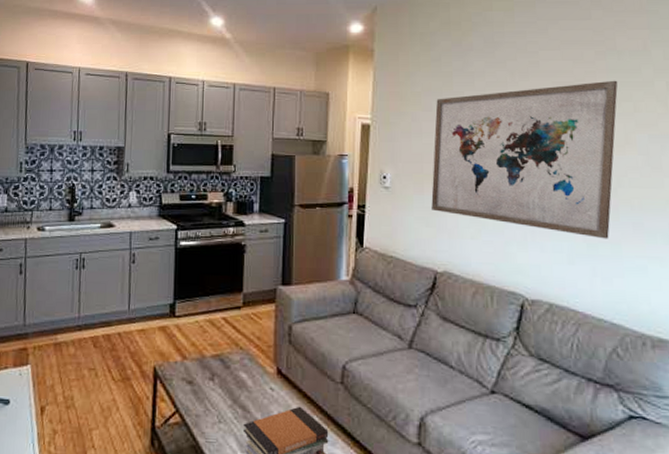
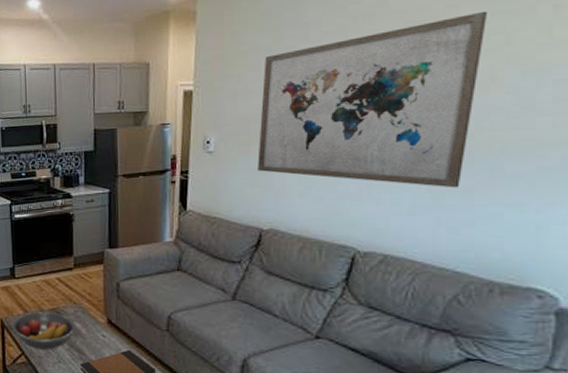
fruit bowl: none [167,358,241,406] -> present [12,312,76,350]

